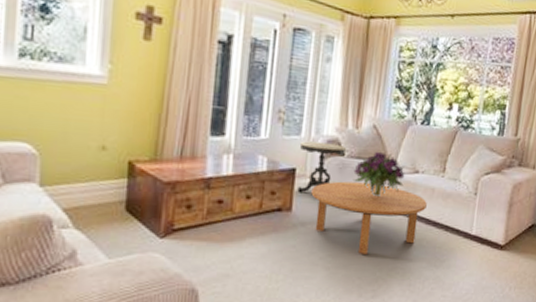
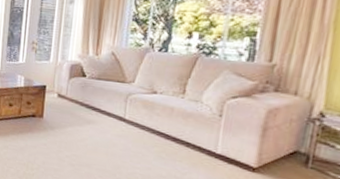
side table: present [297,141,347,193] -> none [47,65,88,105]
coffee table: present [311,181,427,254] -> none [58,97,166,158]
bouquet: present [352,151,405,198] -> none [93,73,143,113]

